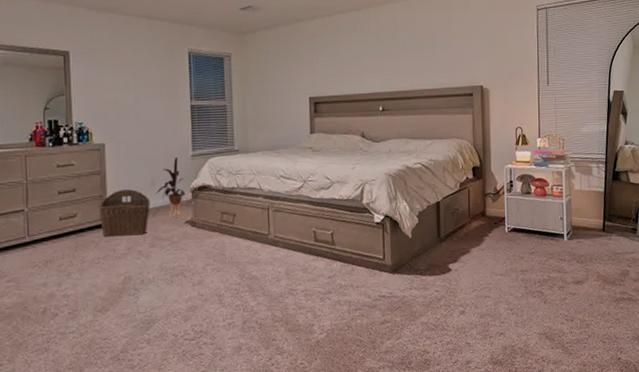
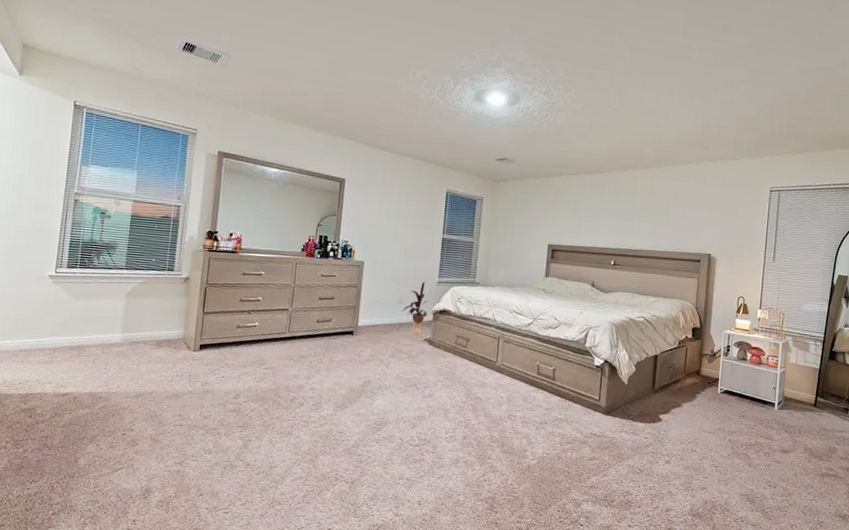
wicker basket: present [99,189,150,237] -> none [351,303,396,346]
books: present [531,148,573,169] -> none [749,319,791,341]

